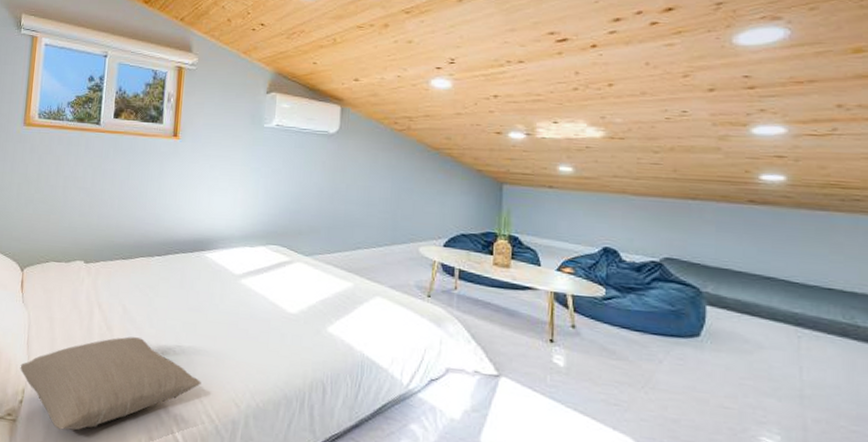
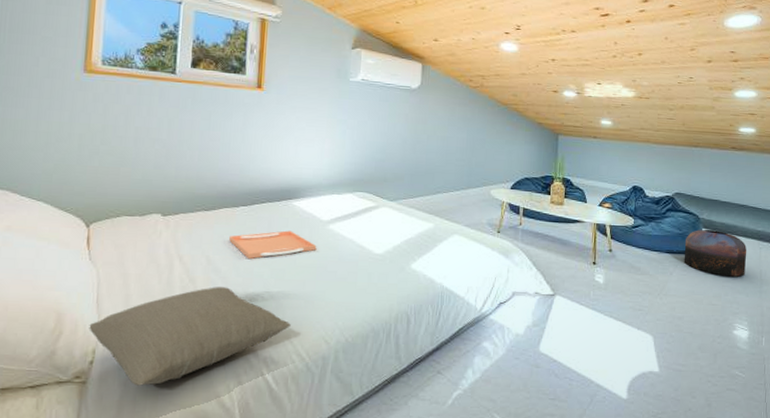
serving tray: none [144,283,228,311] -> present [229,230,317,260]
pouf: none [679,307,778,374] -> present [684,229,747,277]

